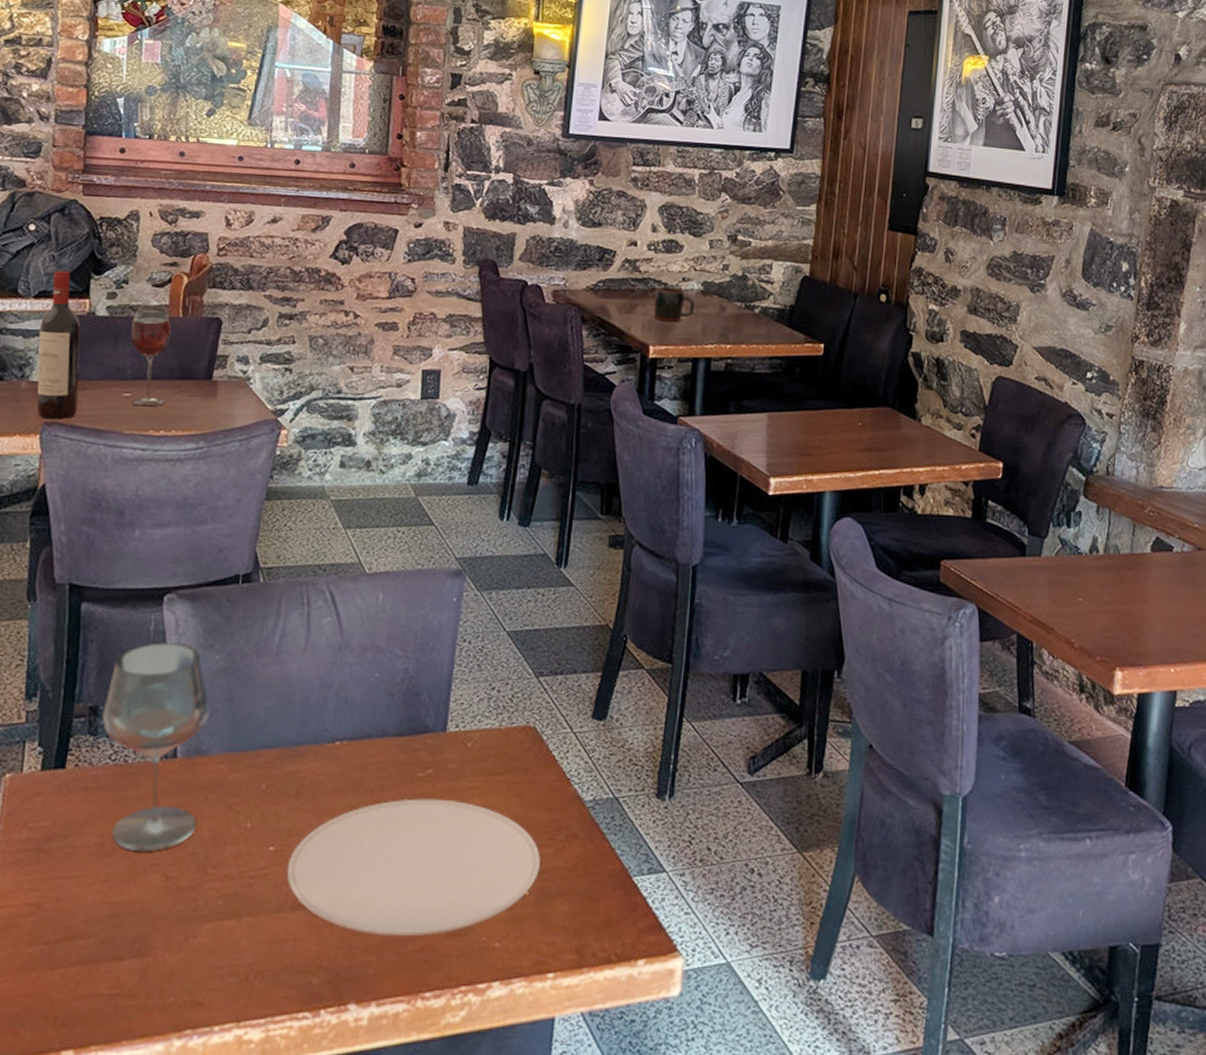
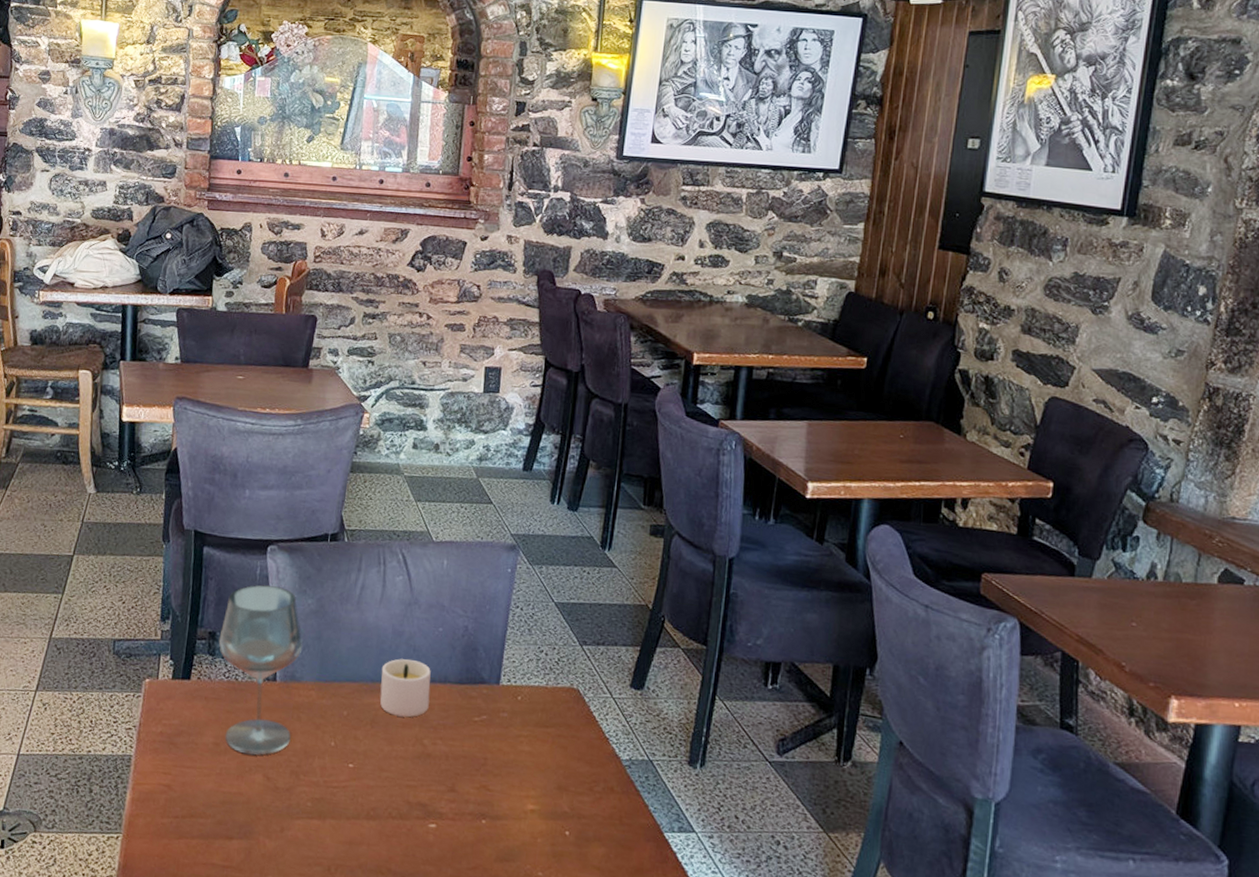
wine bottle: present [36,270,81,420] -> none [171,272,206,395]
wineglass: present [130,305,172,407] -> none [243,303,276,389]
plate: present [286,798,540,937] -> none [363,738,580,858]
candle: none [305,713,366,783] -> present [379,658,431,718]
mug: present [653,286,695,322] -> none [698,298,739,332]

